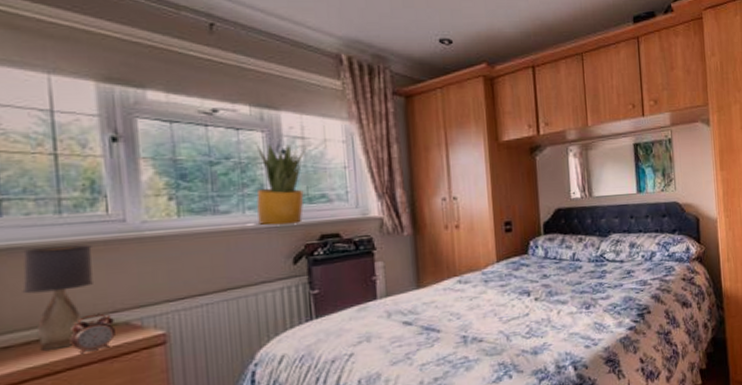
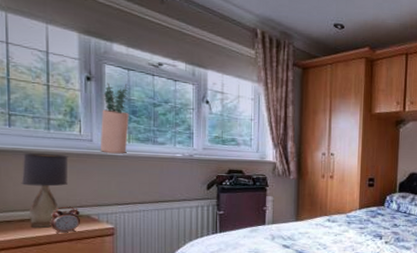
vase: none [136,140,177,235] -> present [100,82,129,154]
planter: present [255,143,307,226] -> none [185,93,225,160]

